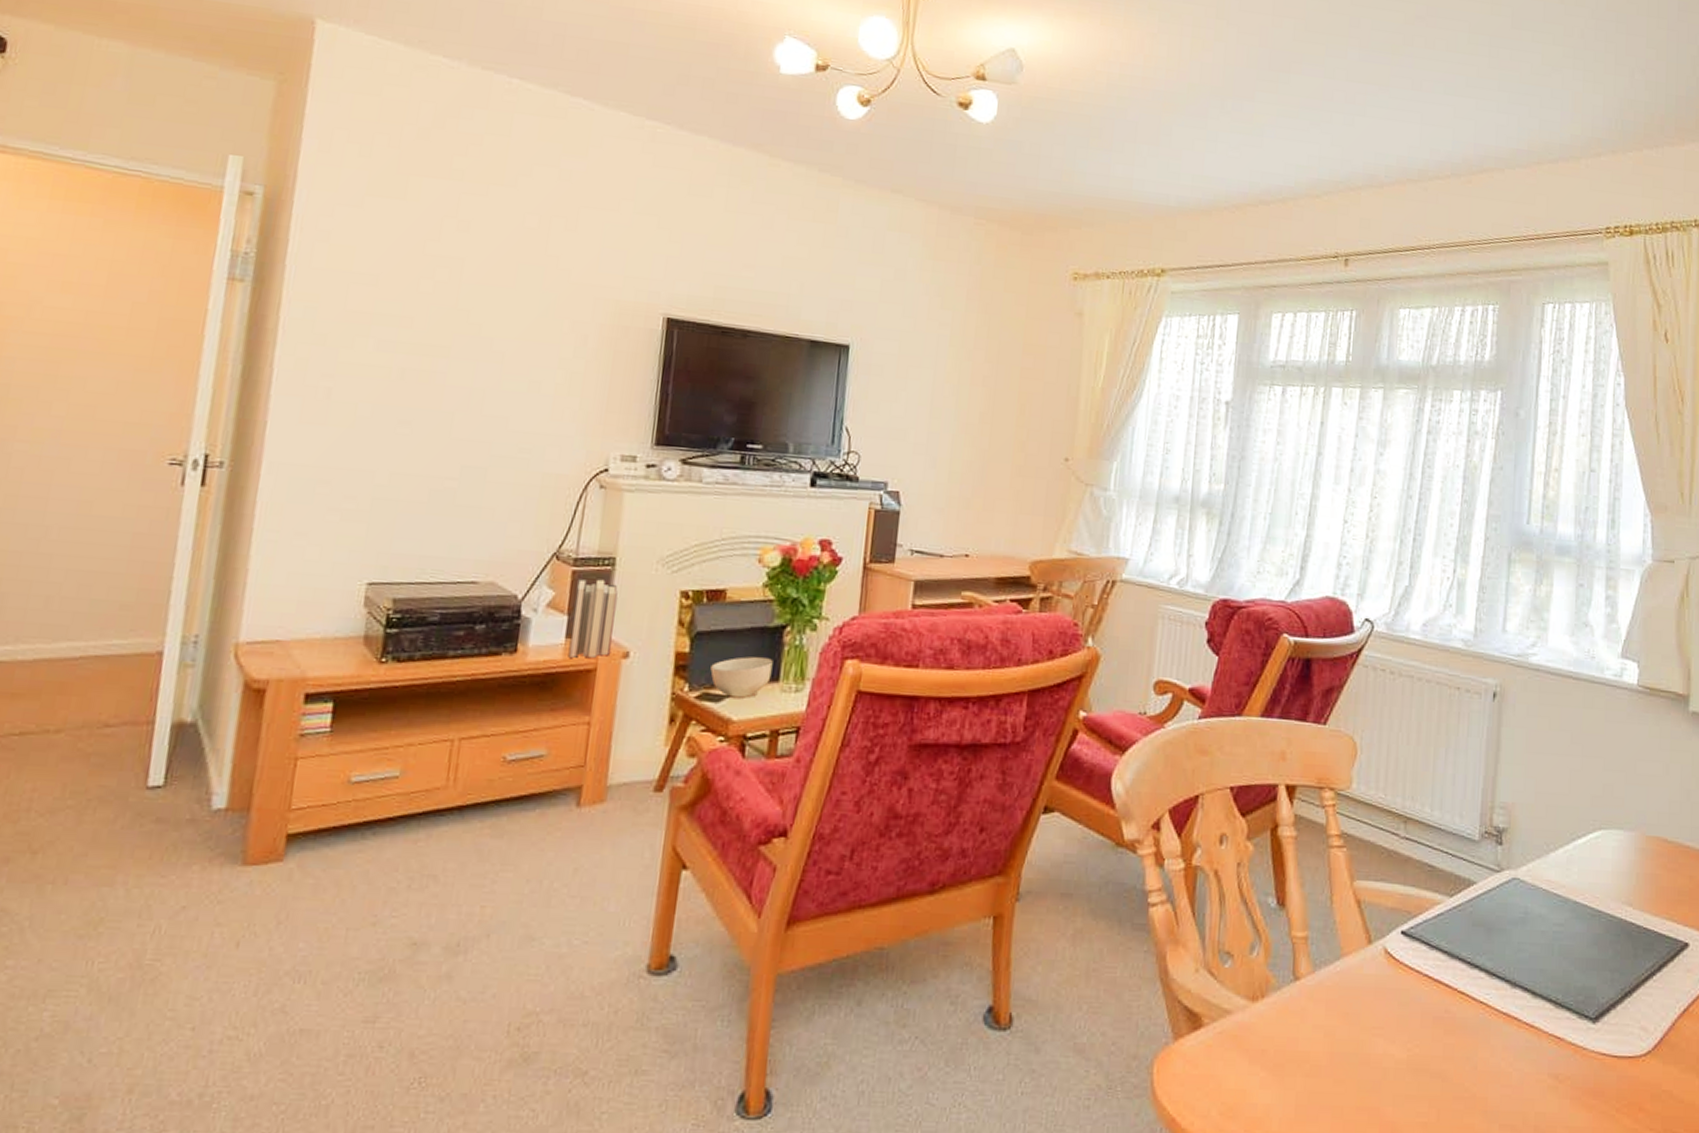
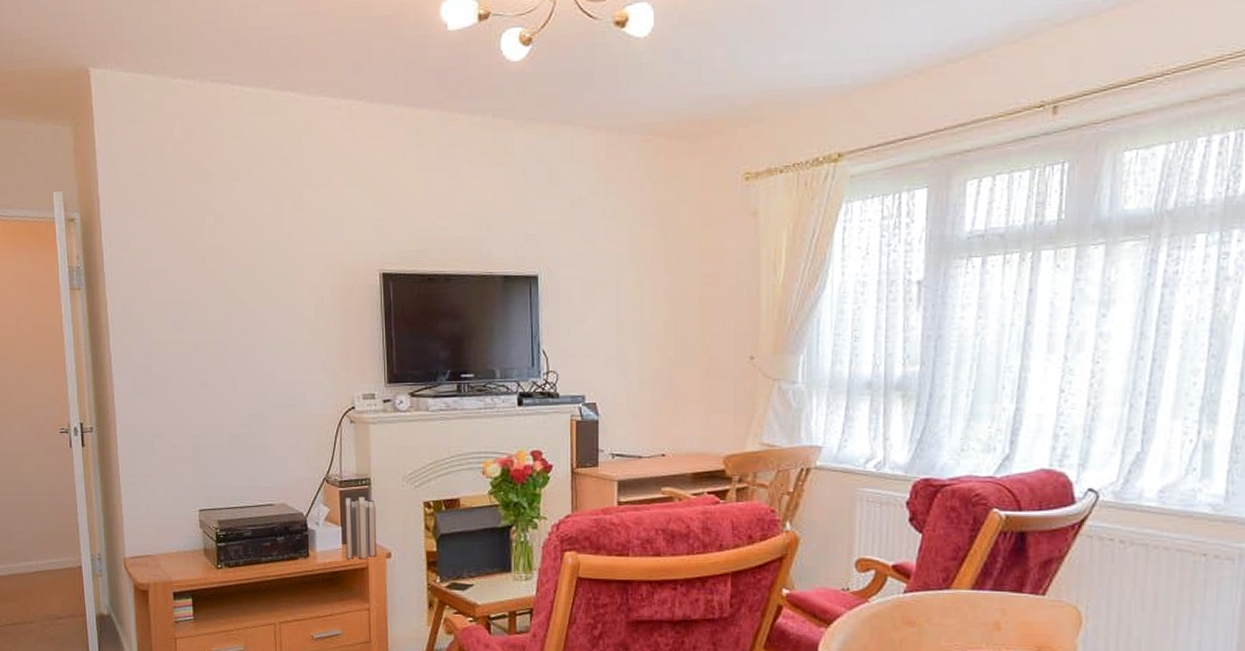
bowl: present [710,656,773,699] -> none [455,552,504,588]

